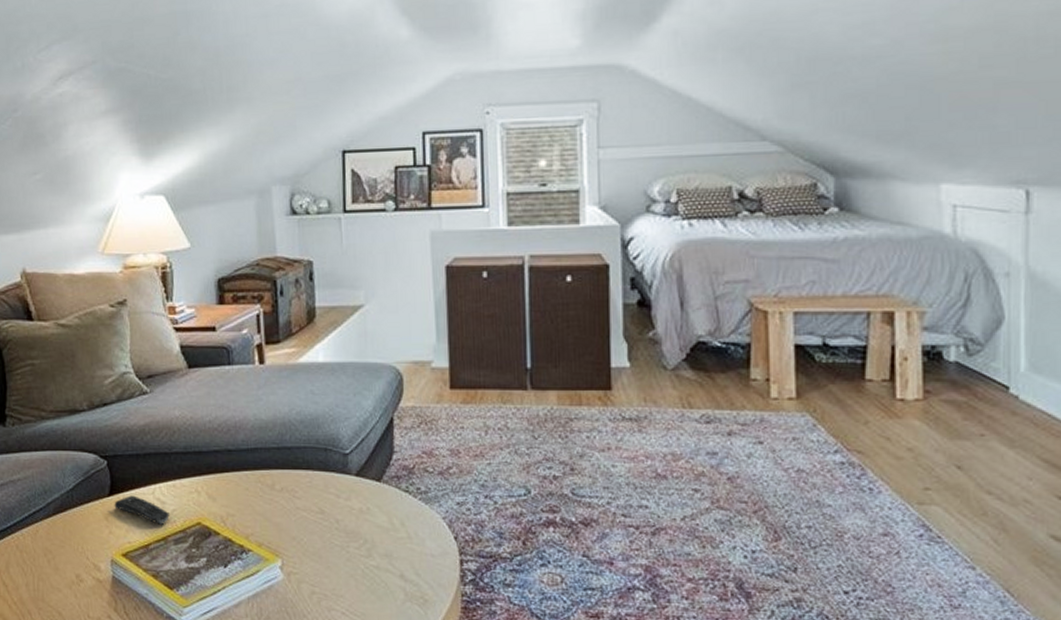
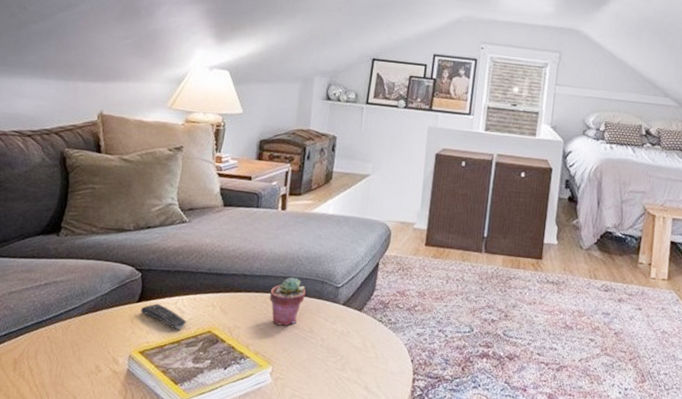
potted succulent: none [264,447,307,509] -> present [270,277,306,326]

